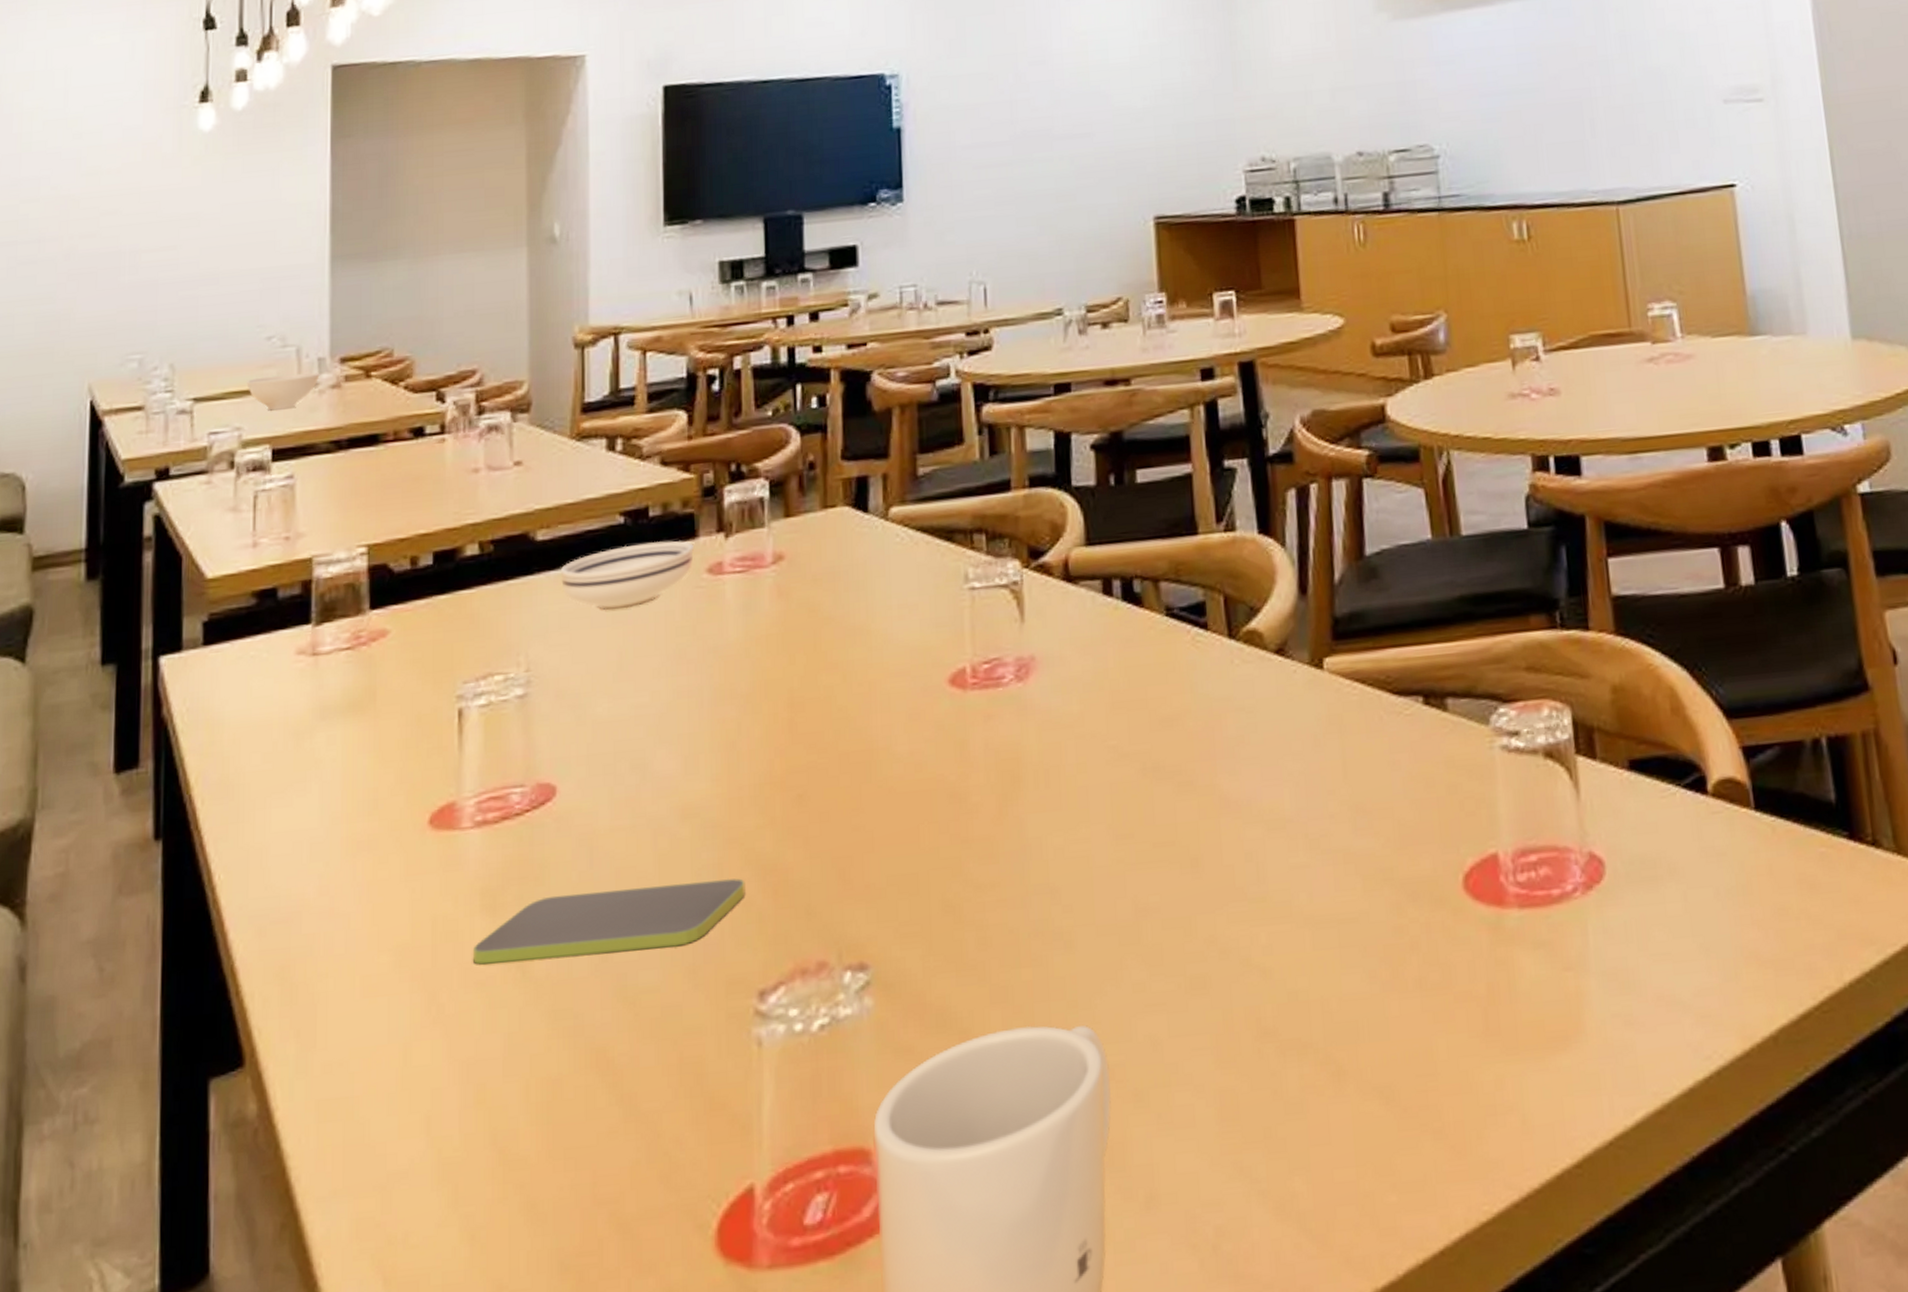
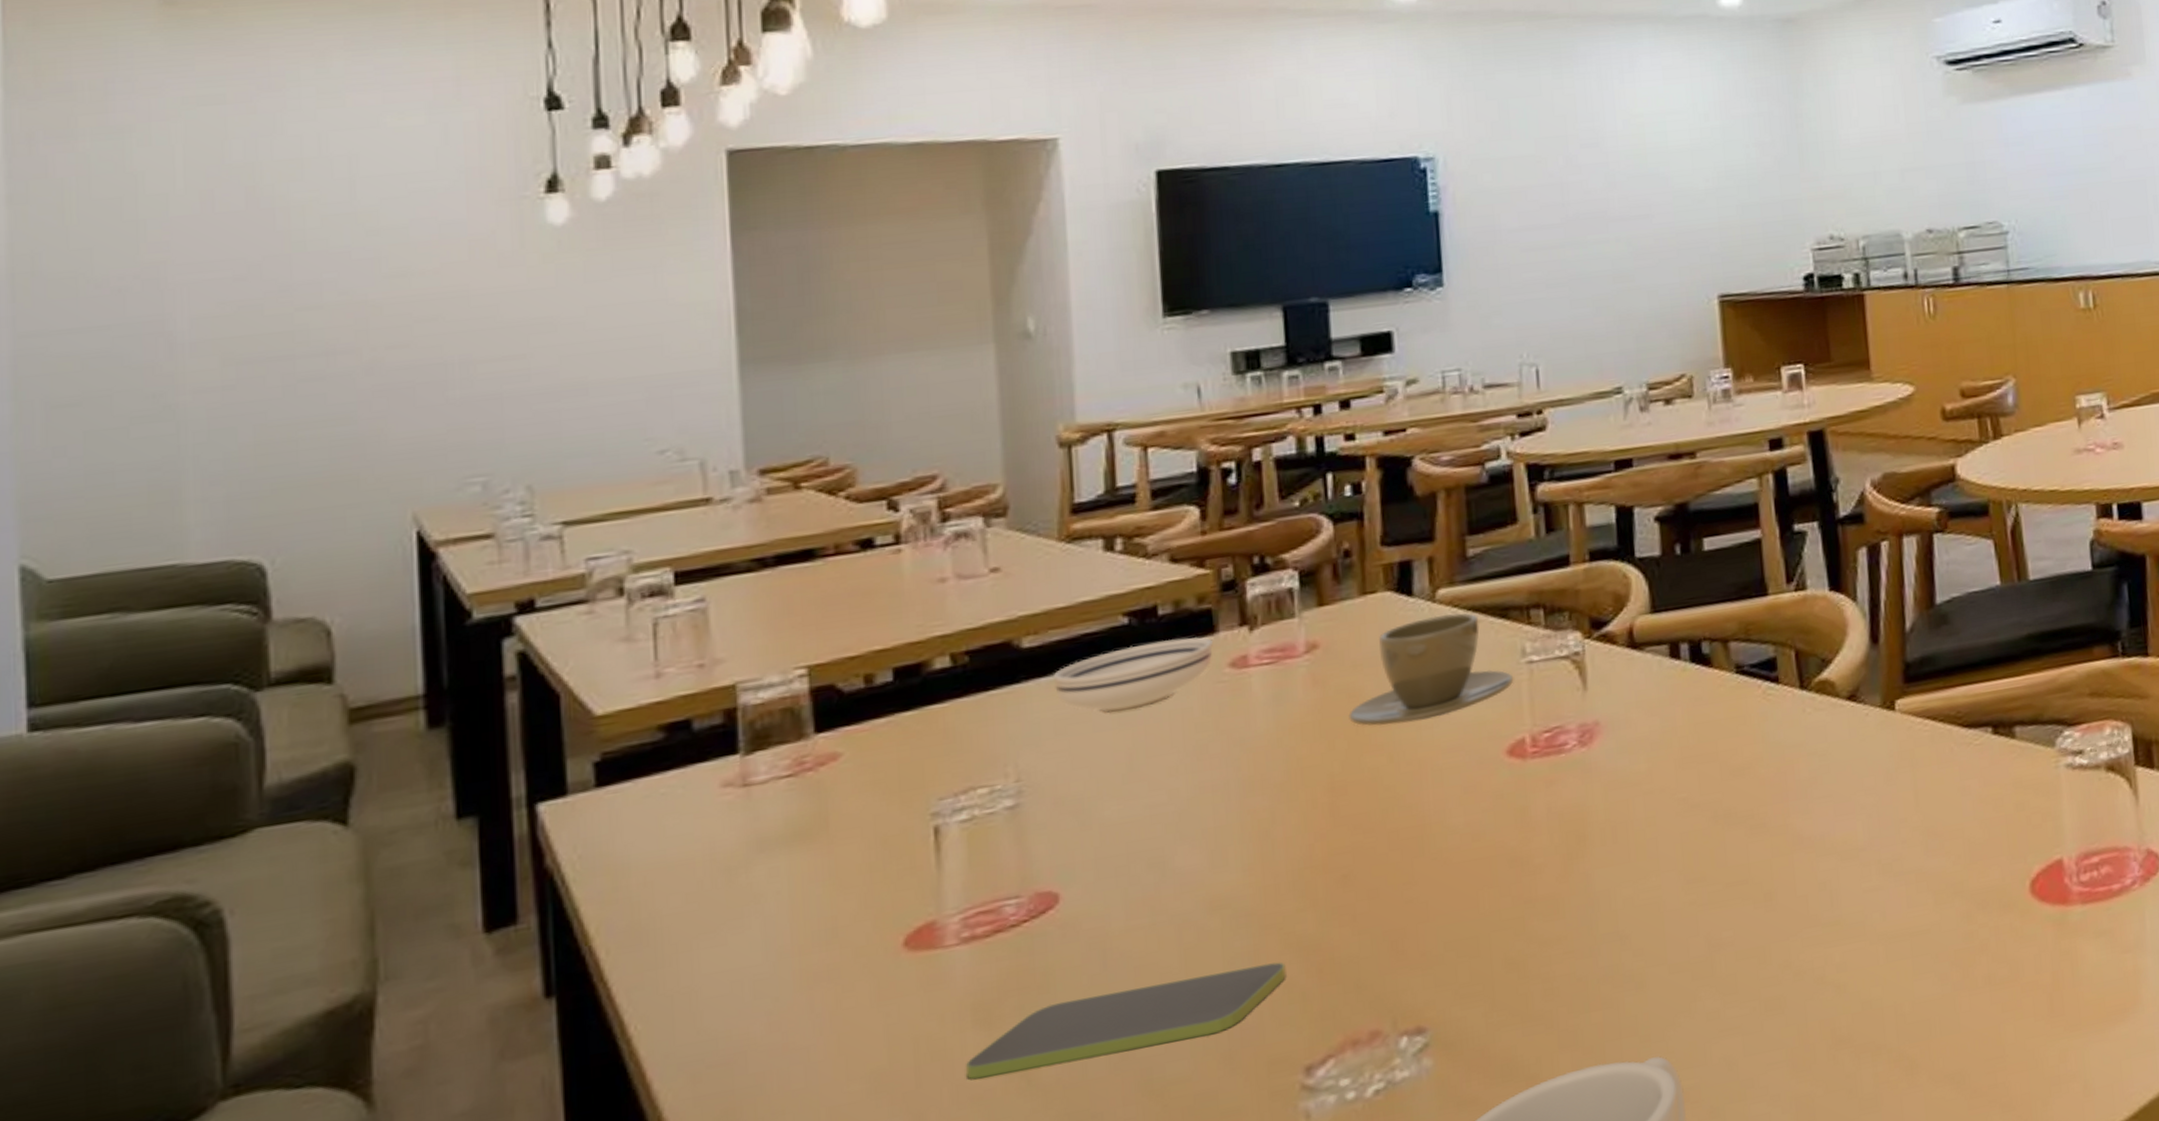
bowl: present [246,372,320,411] -> none [634,486,733,531]
teacup: none [808,532,957,643] -> present [1348,613,1514,726]

